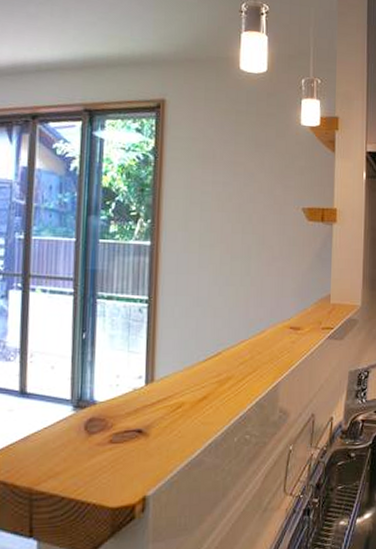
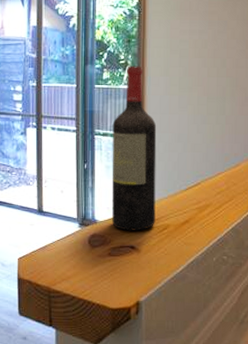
wine bottle: none [115,218,172,412] -> present [111,66,157,231]

